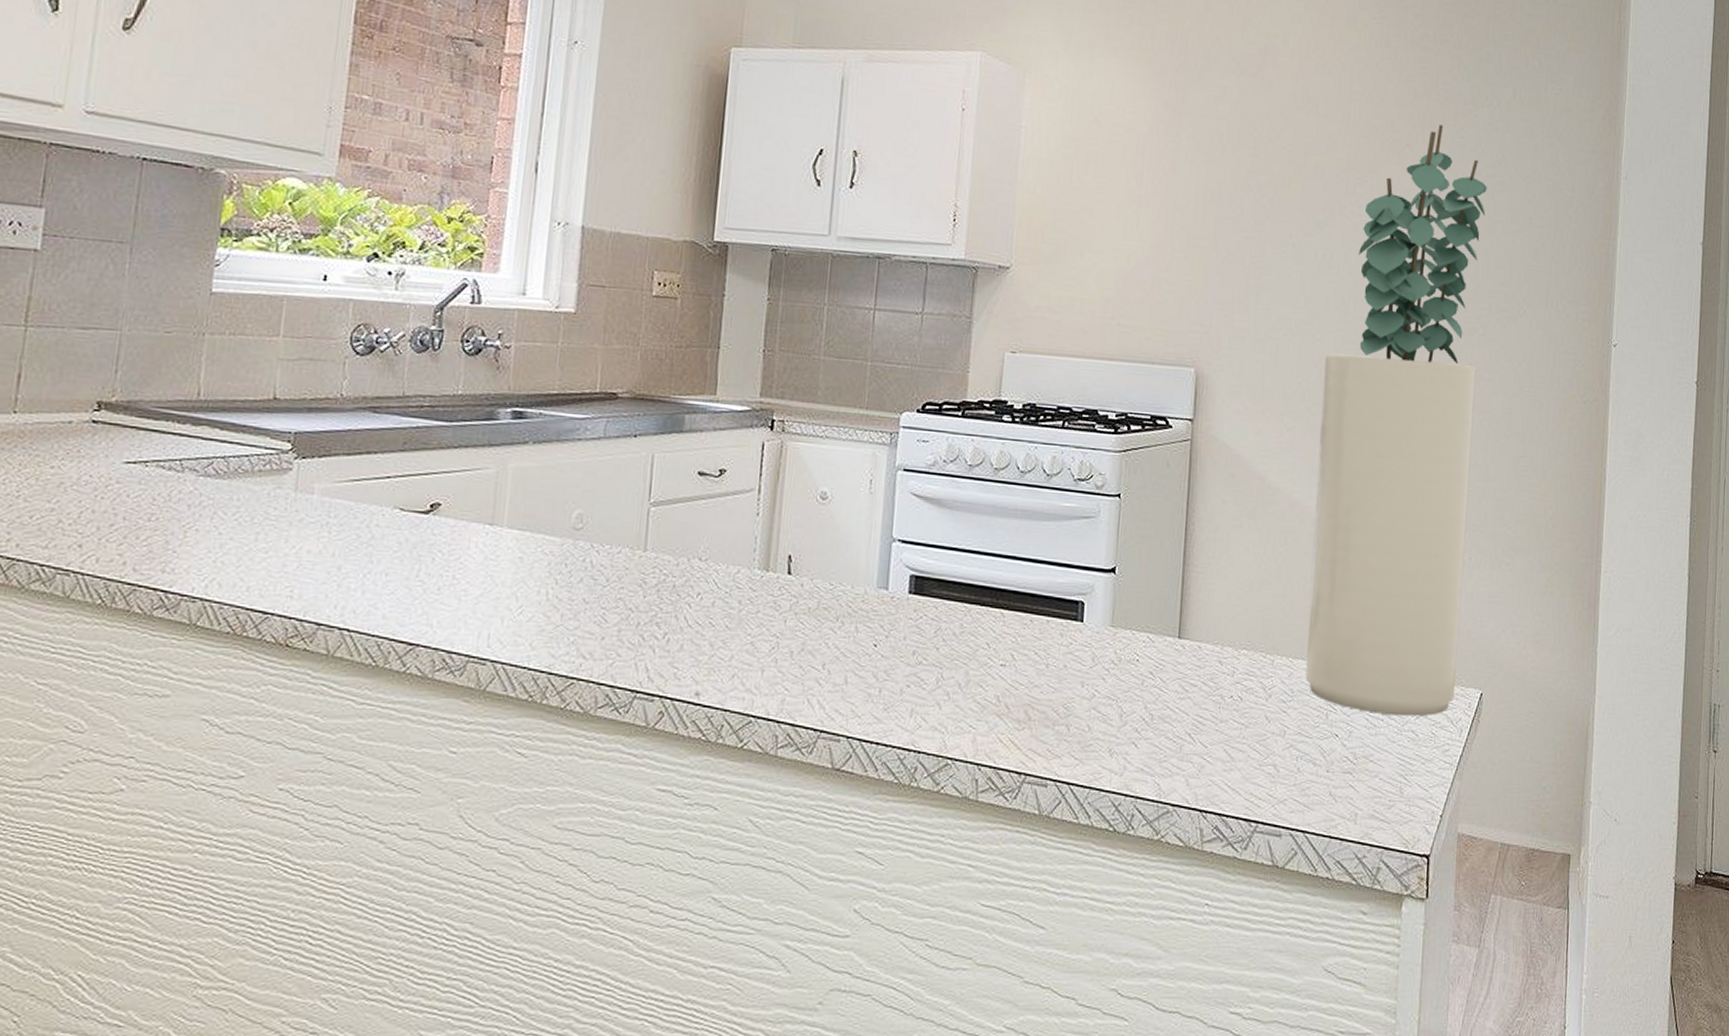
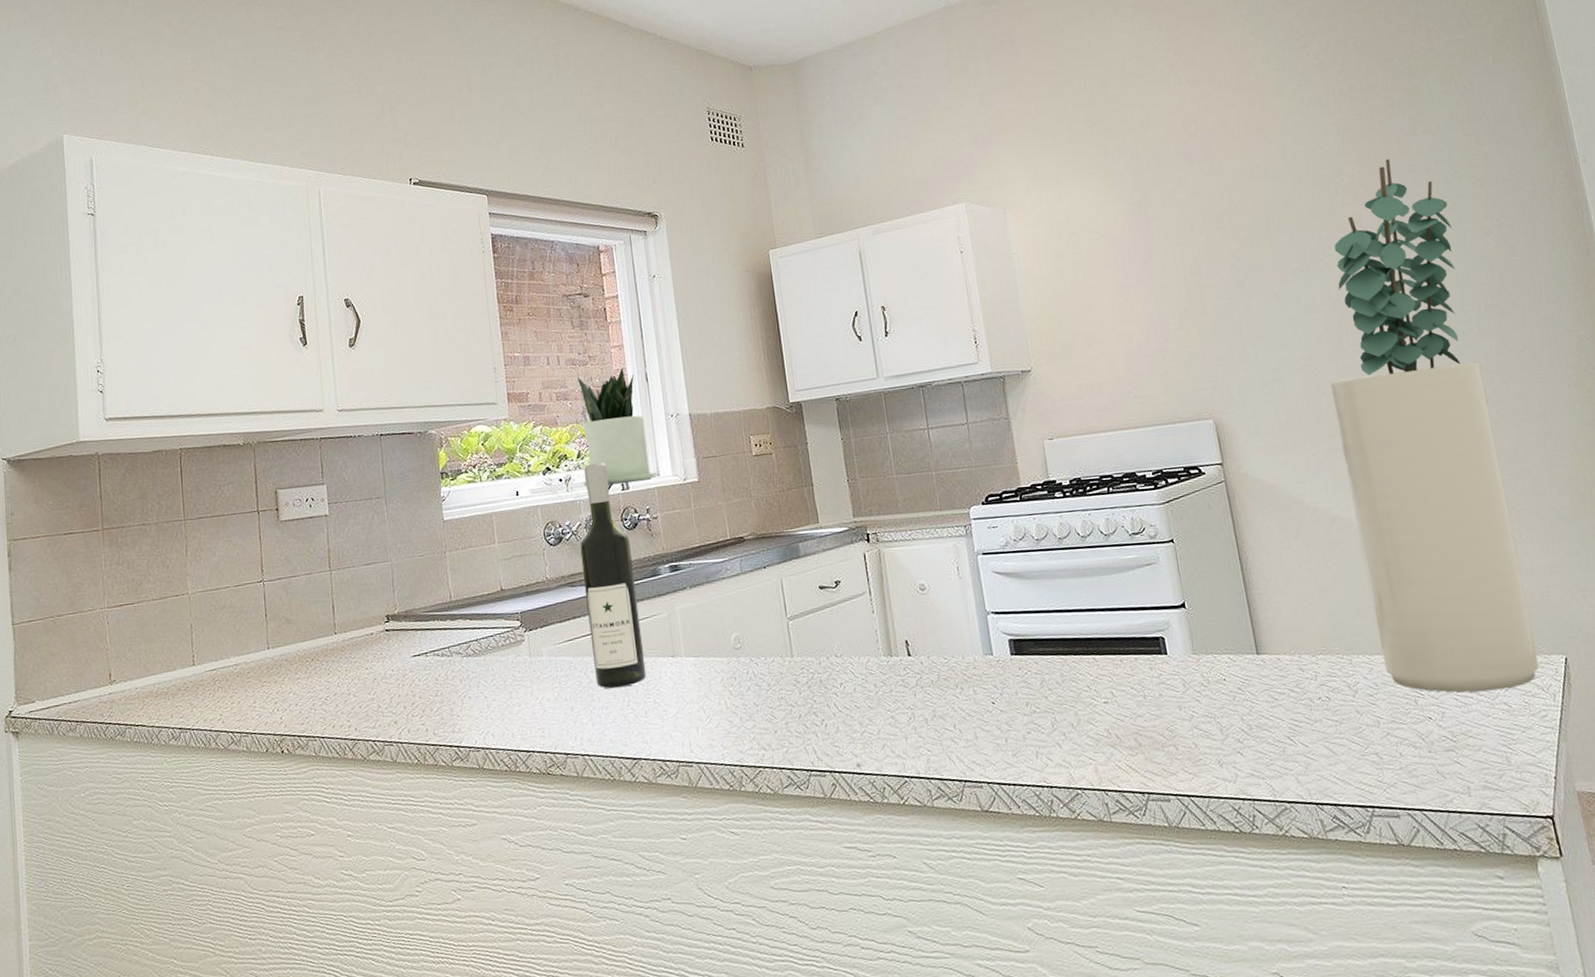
bottle: none [380,261,467,552] -> present [580,462,647,689]
planter: none [419,145,523,299] -> present [578,368,657,487]

